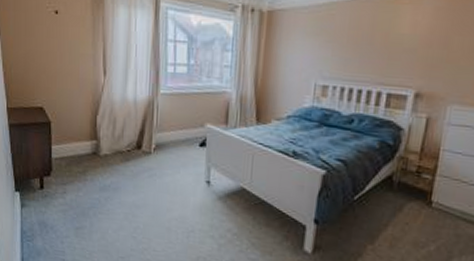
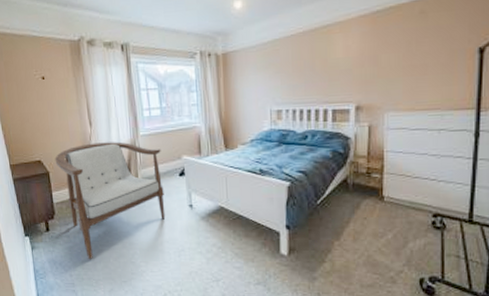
armchair: none [59,95,182,227] -> present [55,142,166,259]

